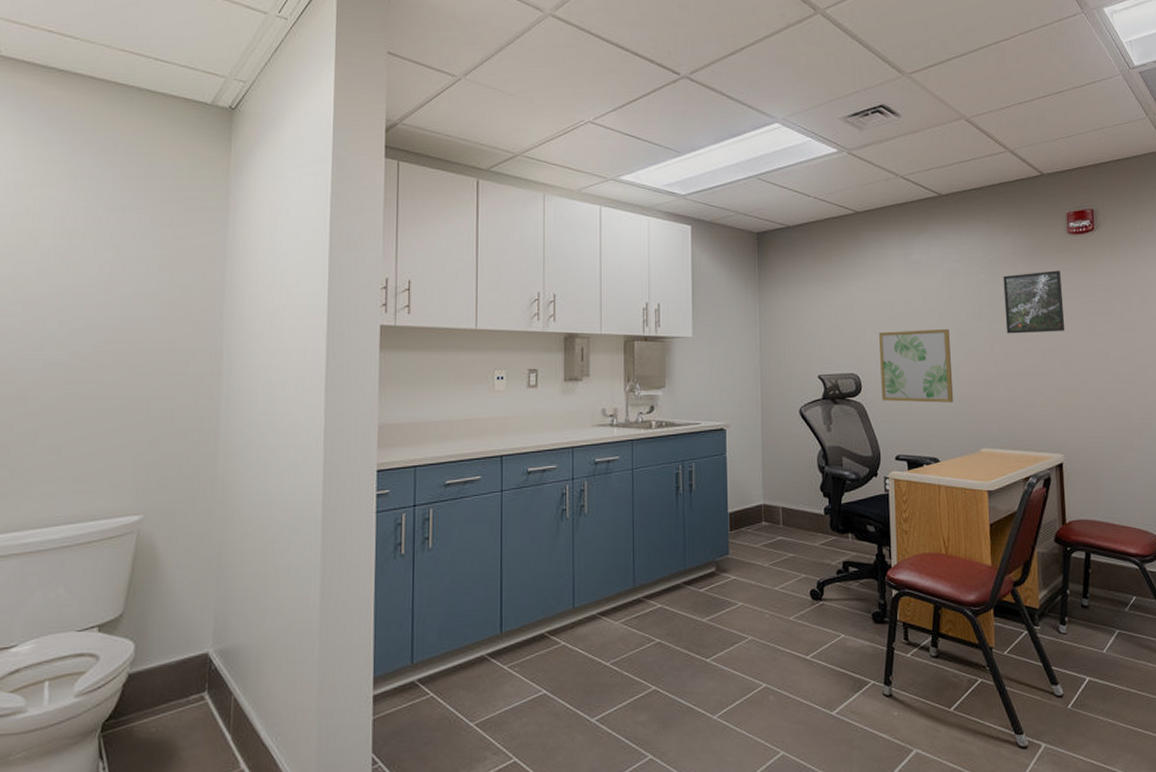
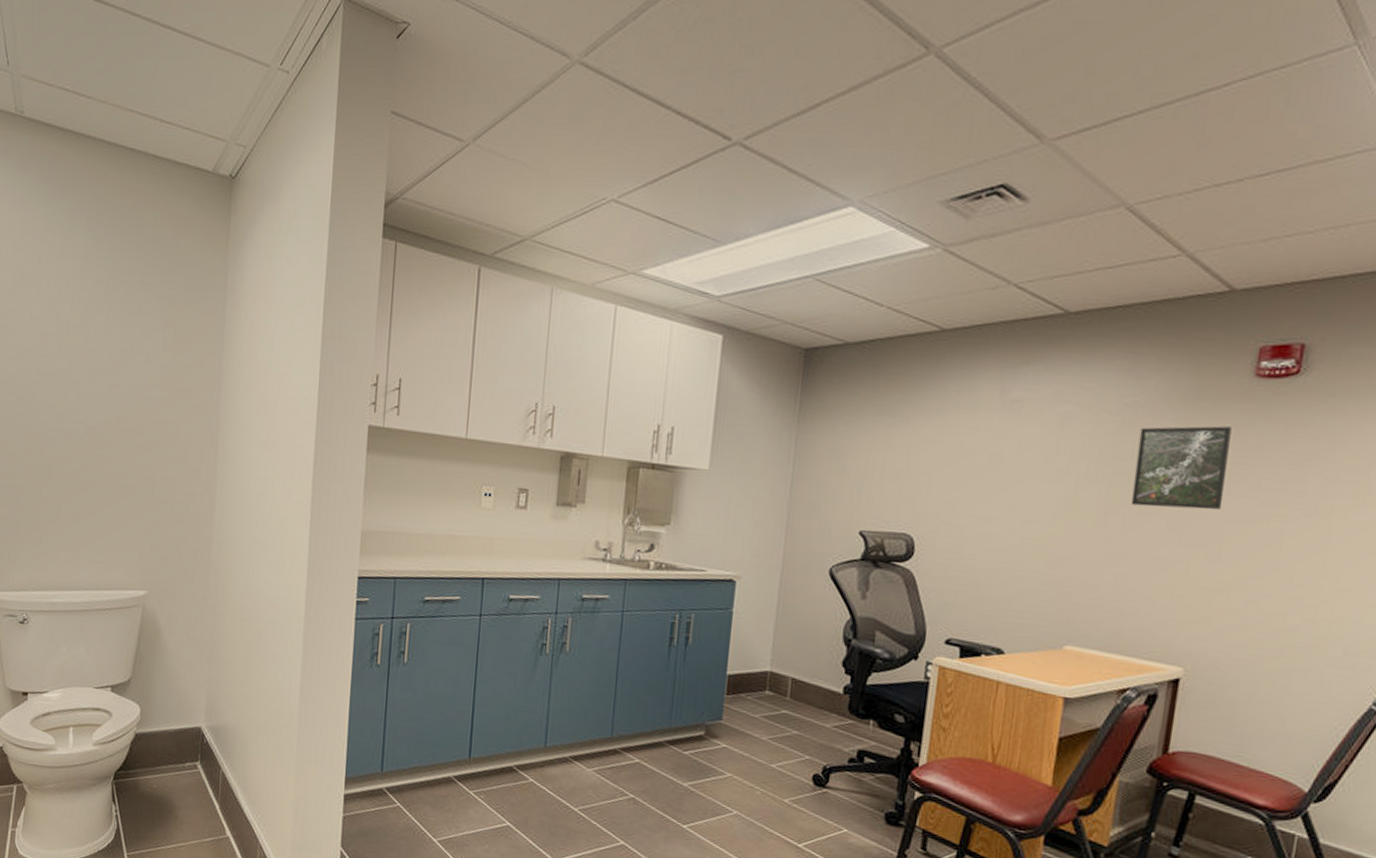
wall art: present [878,328,954,403] -> none [939,486,1048,584]

